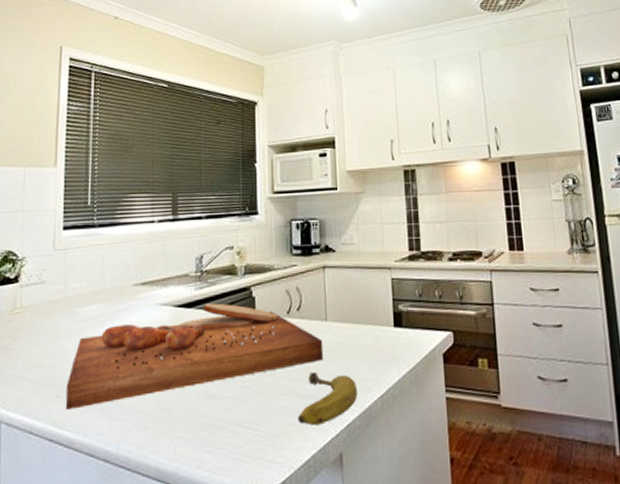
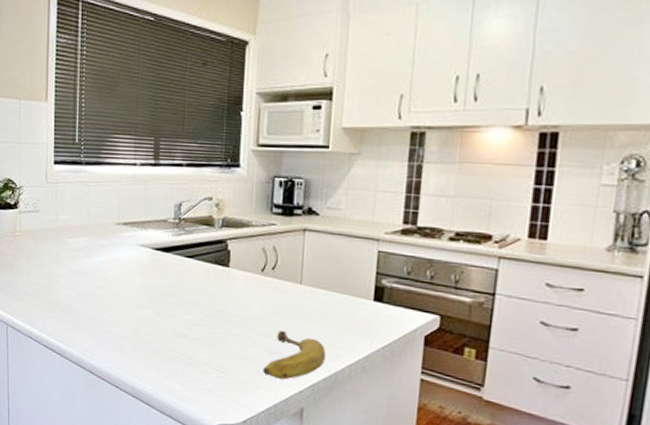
cutting board: present [65,303,324,409] -> none [58,250,296,325]

